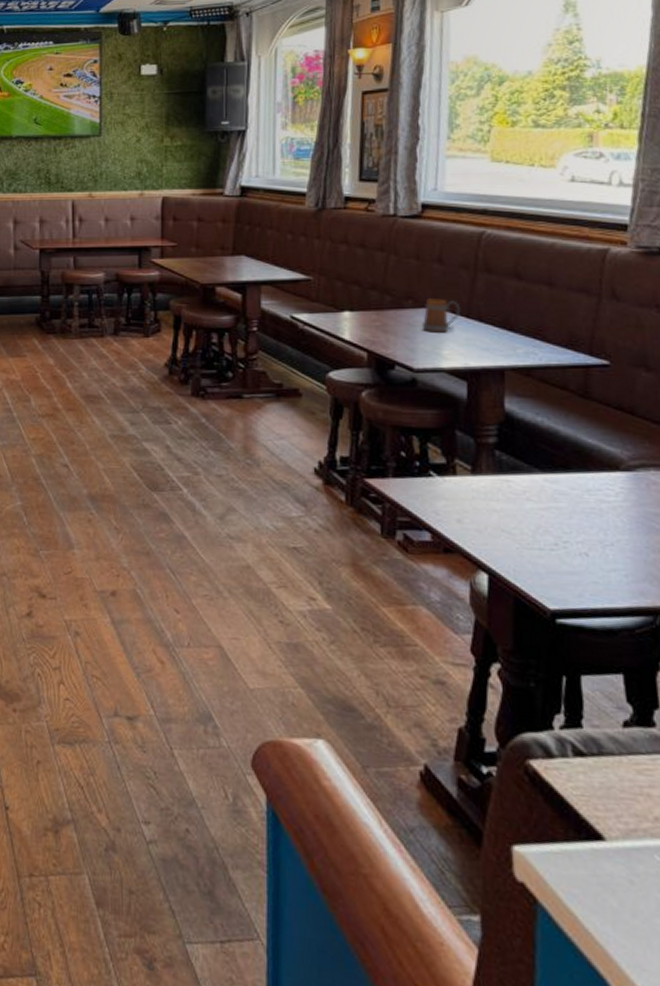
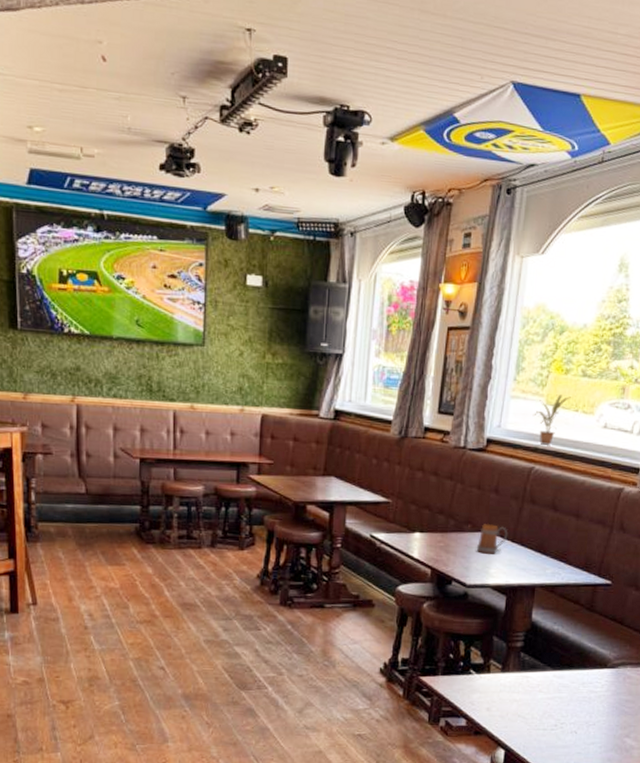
potted plant: none [477,149,523,206] -> present [534,394,571,445]

